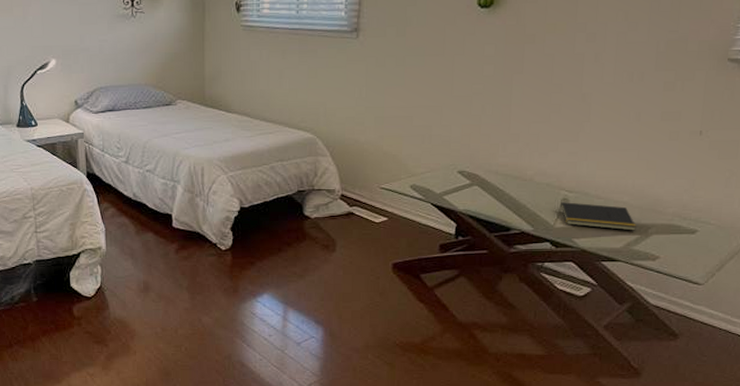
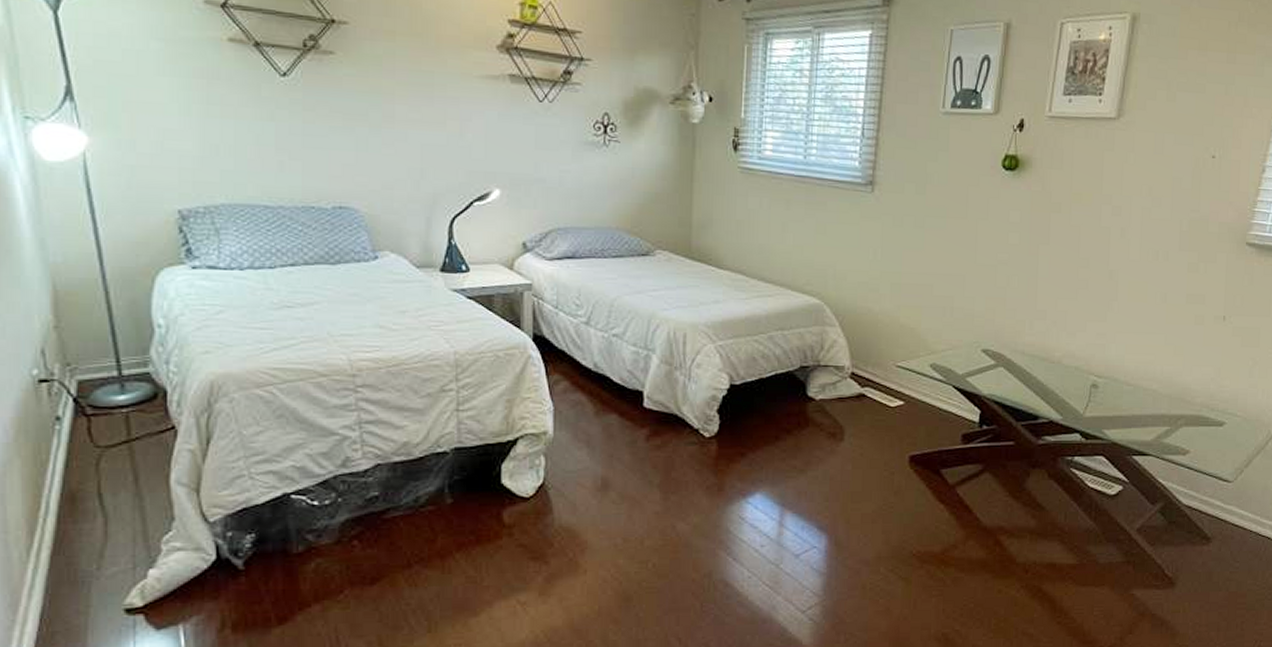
notepad: present [558,202,636,231] -> none [1087,388,1166,422]

